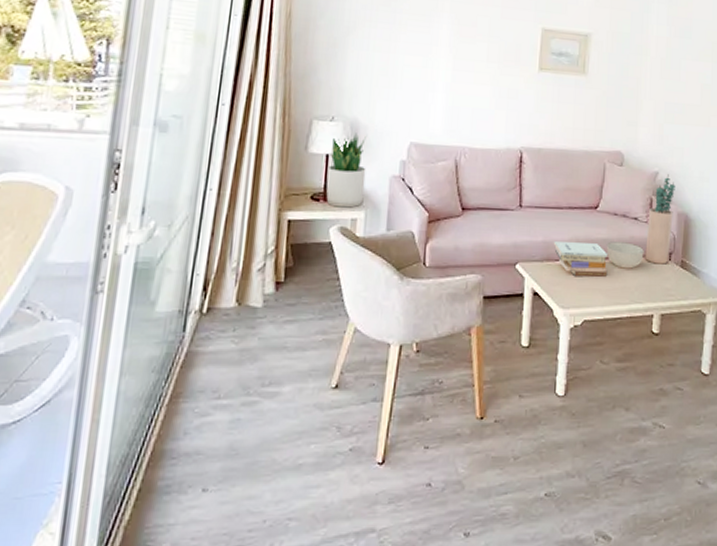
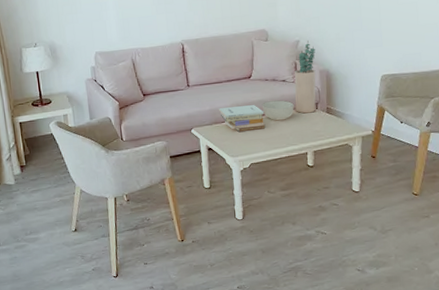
planter: present [326,133,366,208] -> none [38,52,69,109]

